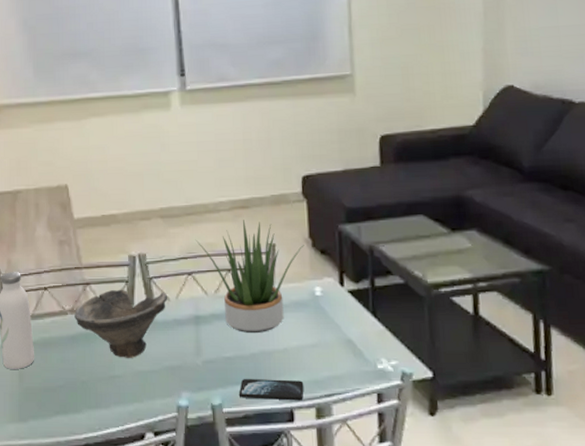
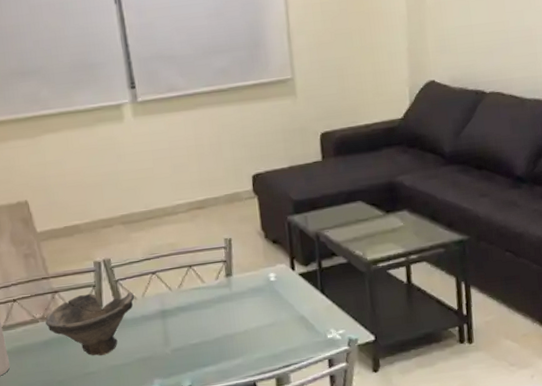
potted plant: present [195,220,304,334] -> none [156,219,258,321]
smartphone: present [238,378,304,401] -> none [206,356,264,378]

